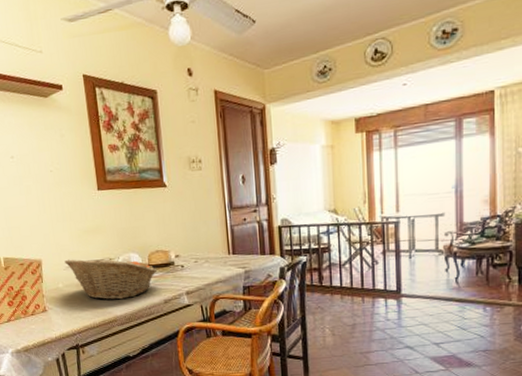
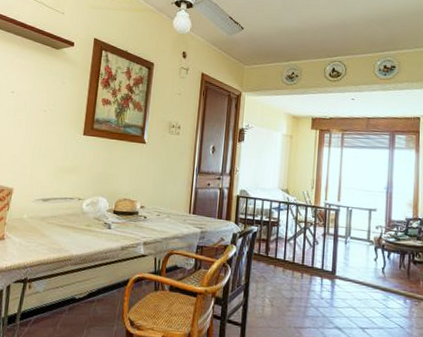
fruit basket: present [64,257,158,300] -> none [35,192,121,240]

